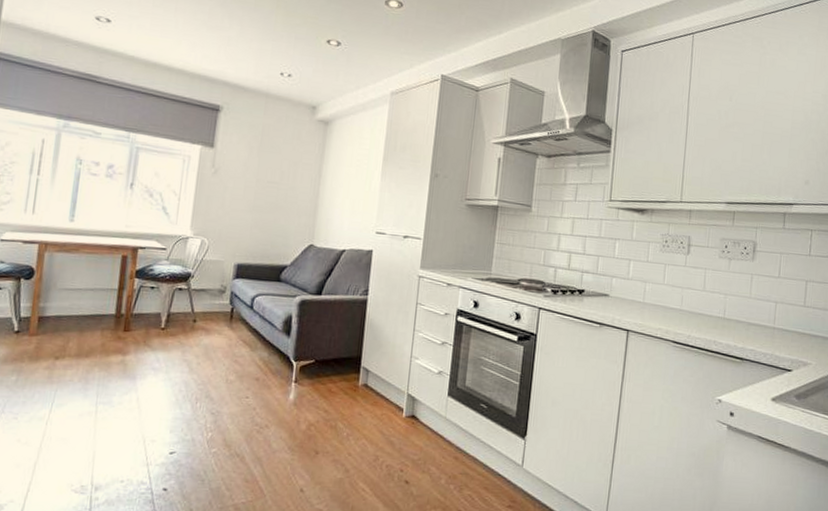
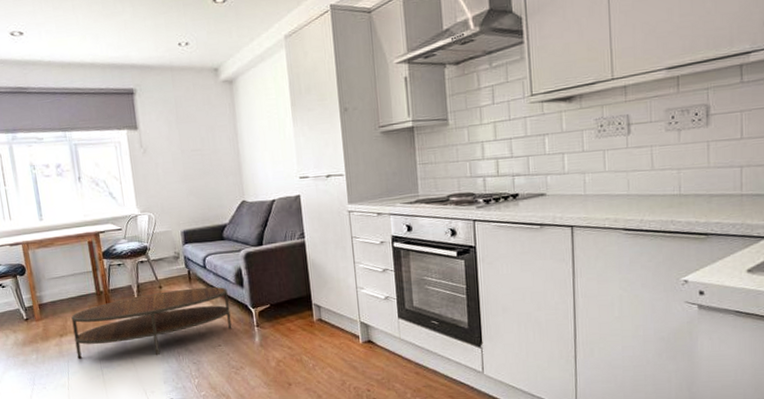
coffee table: none [70,326,271,398] -> present [71,286,232,359]

